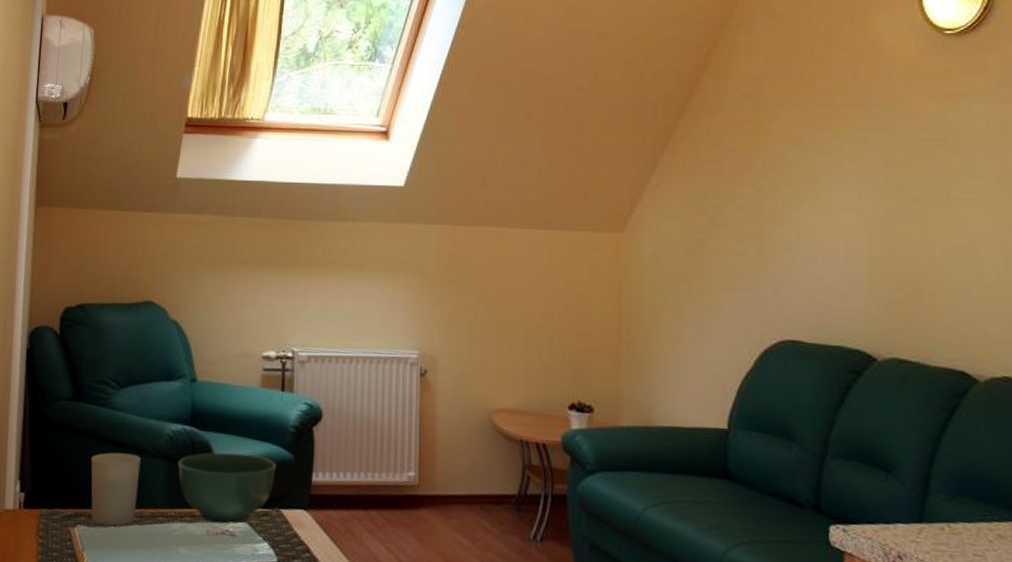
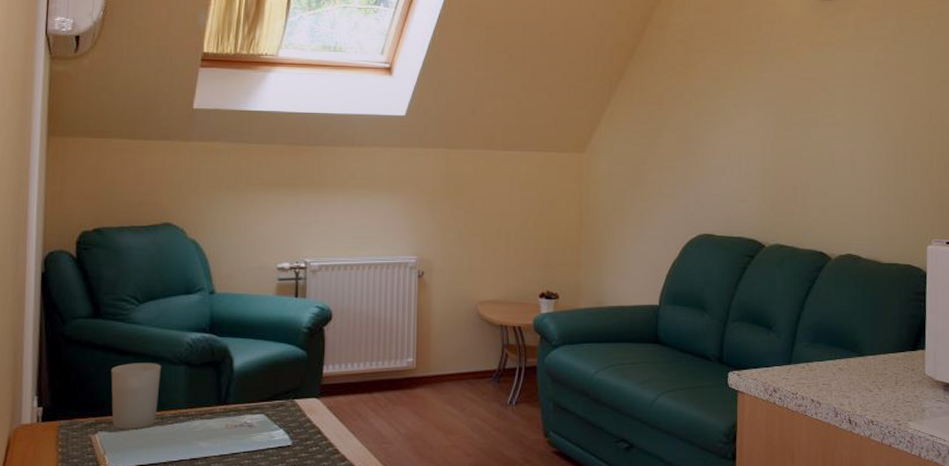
bowl: present [177,452,276,523] -> none [197,354,290,416]

